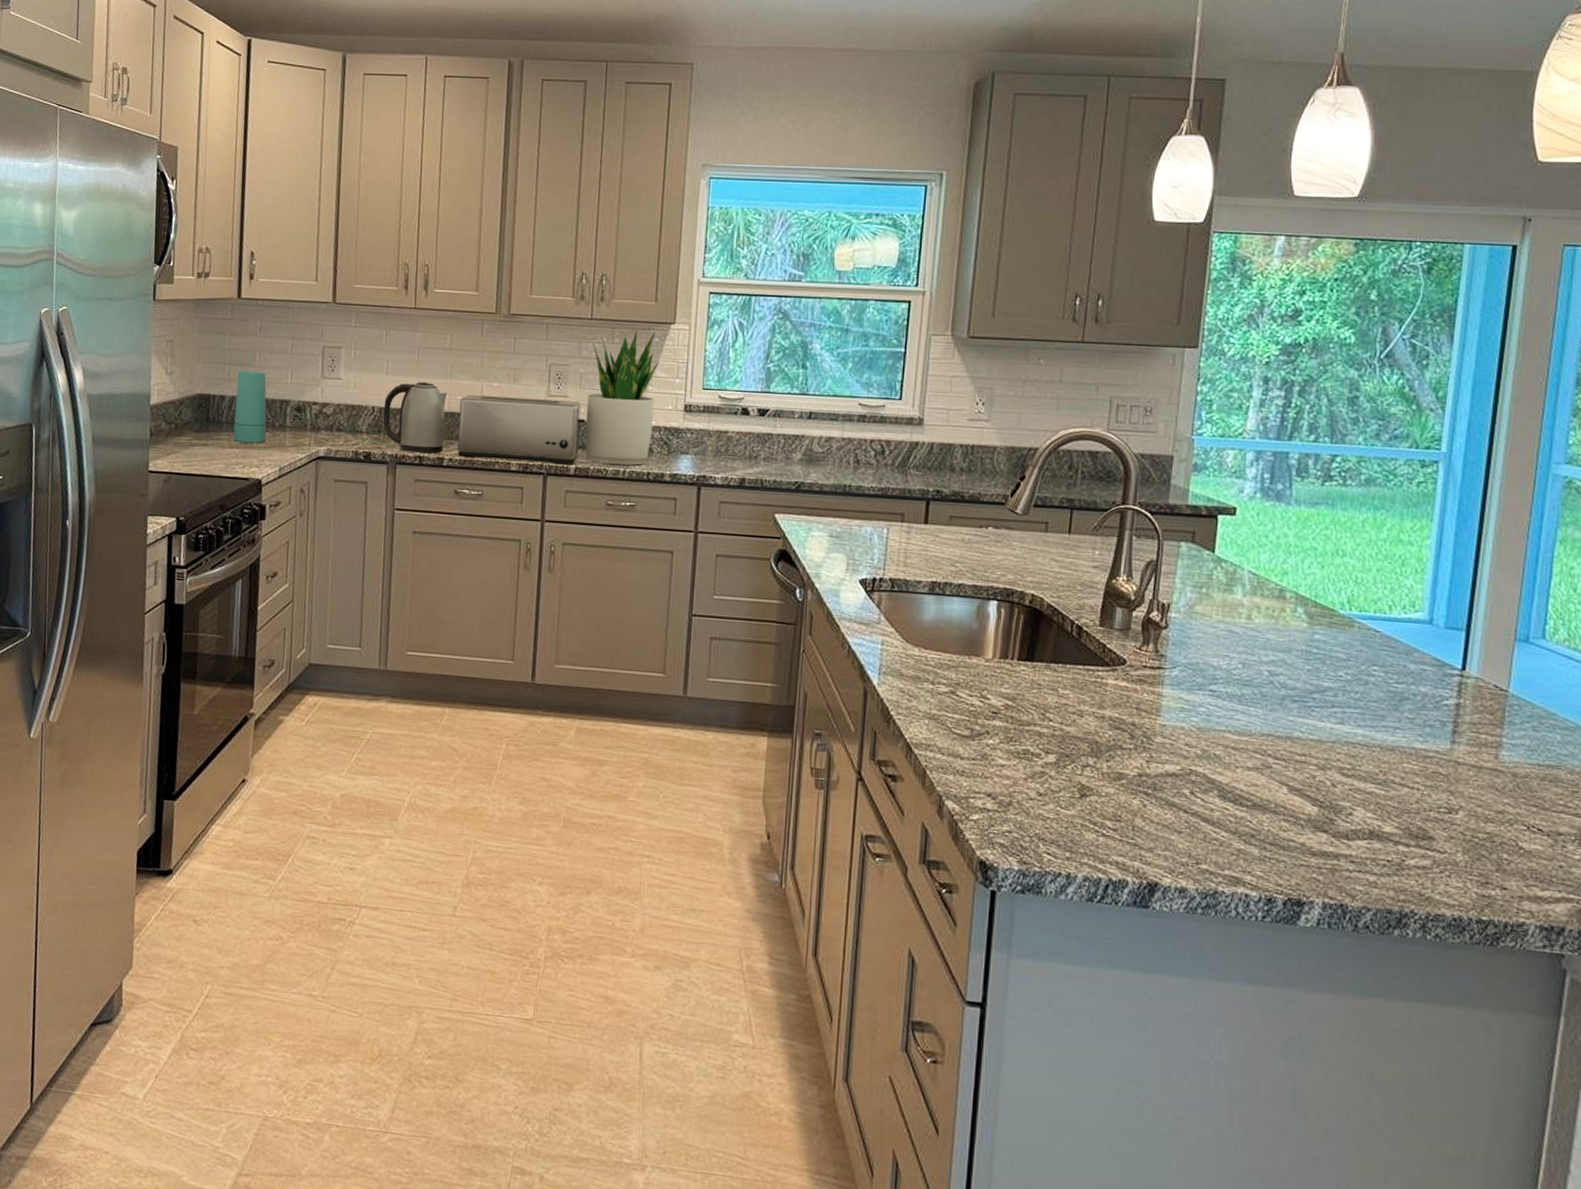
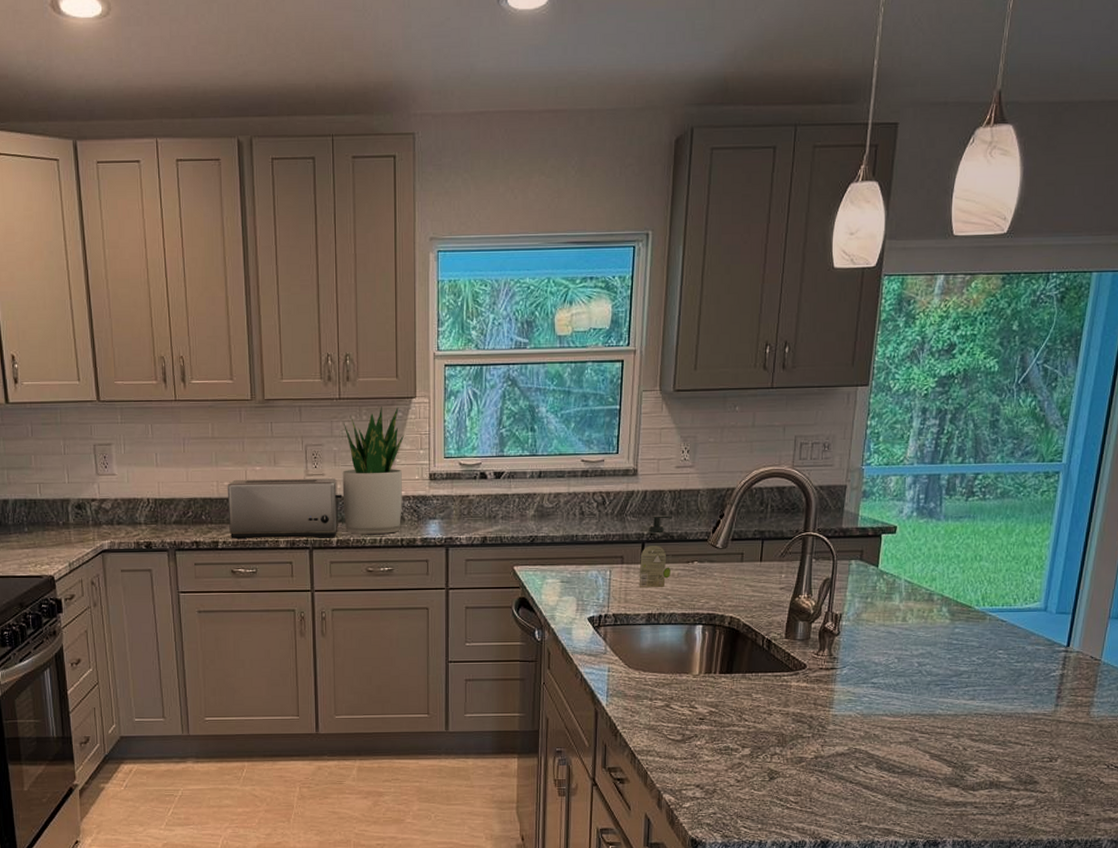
canister: present [233,370,267,443] -> none [17,473,52,542]
kettle: present [383,381,448,454] -> none [158,470,217,538]
soap dispenser: none [921,471,963,554] -> present [639,515,672,589]

